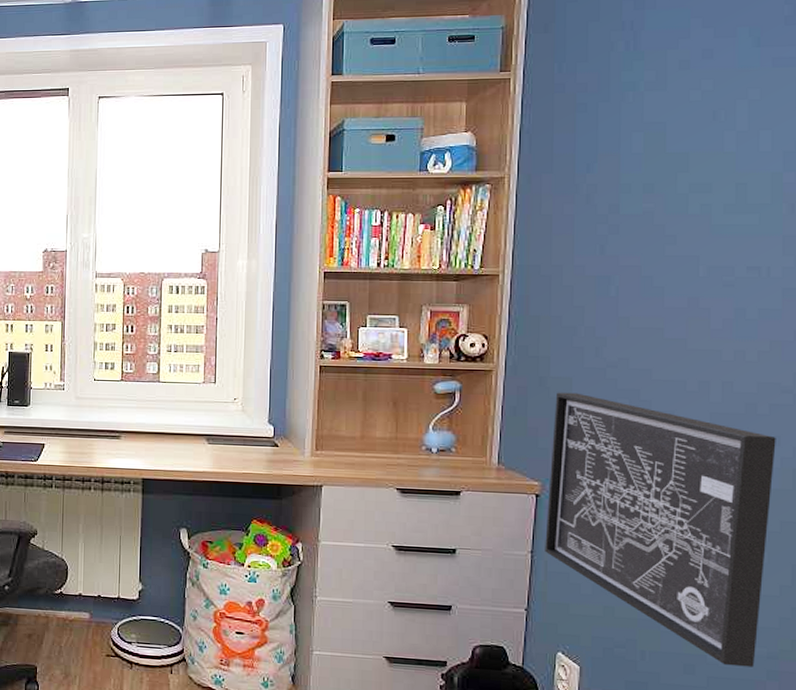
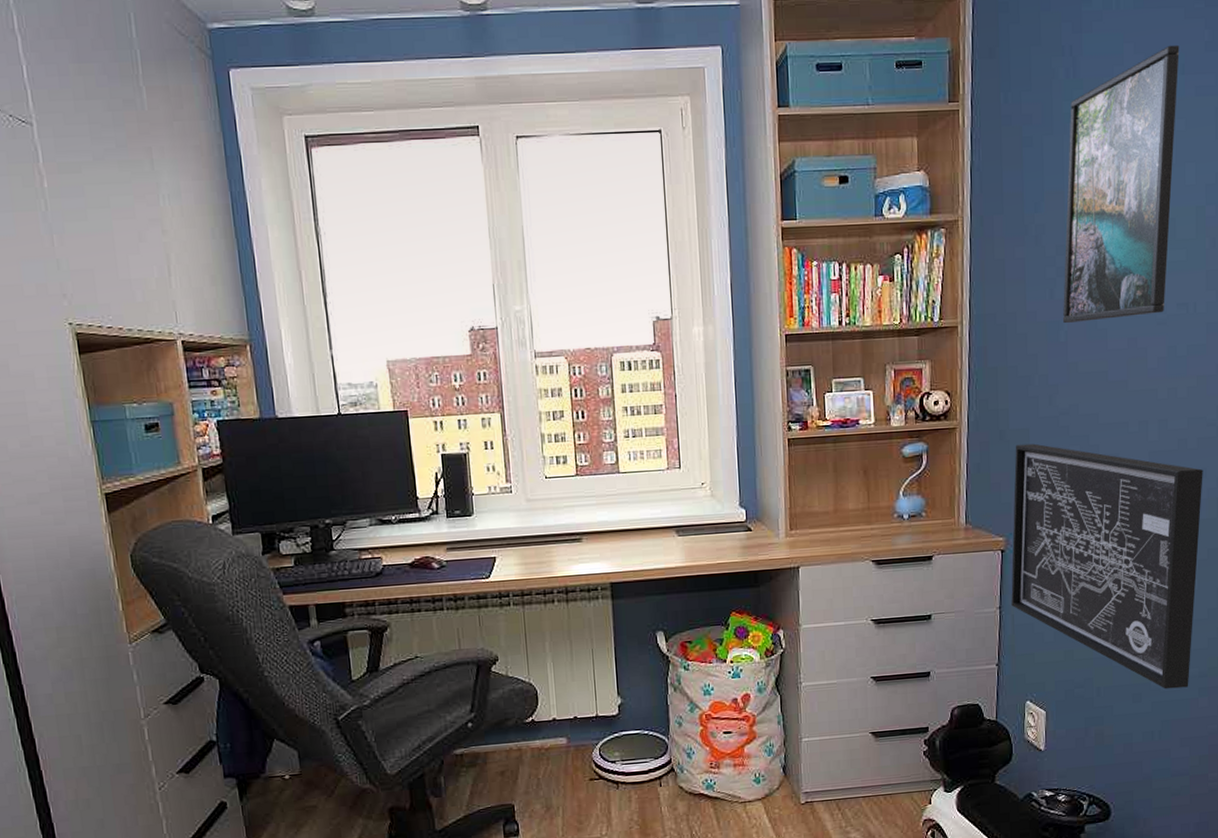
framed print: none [613,19,755,278] -> present [1062,44,1180,323]

